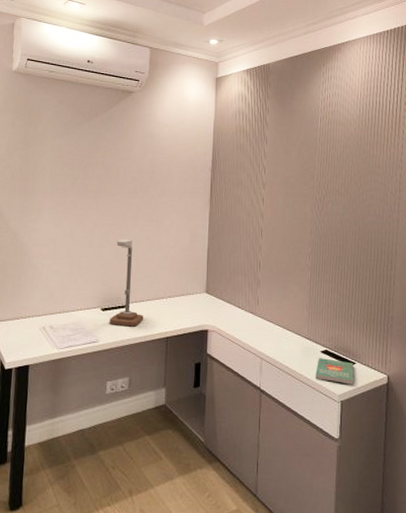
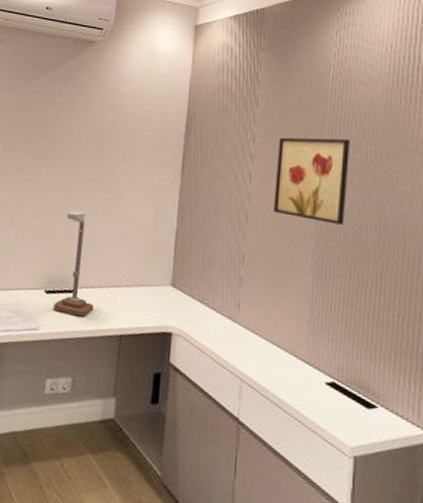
wall art: none [281,167,335,233] -> present [273,137,351,225]
book: present [315,358,355,385] -> none [317,391,375,437]

